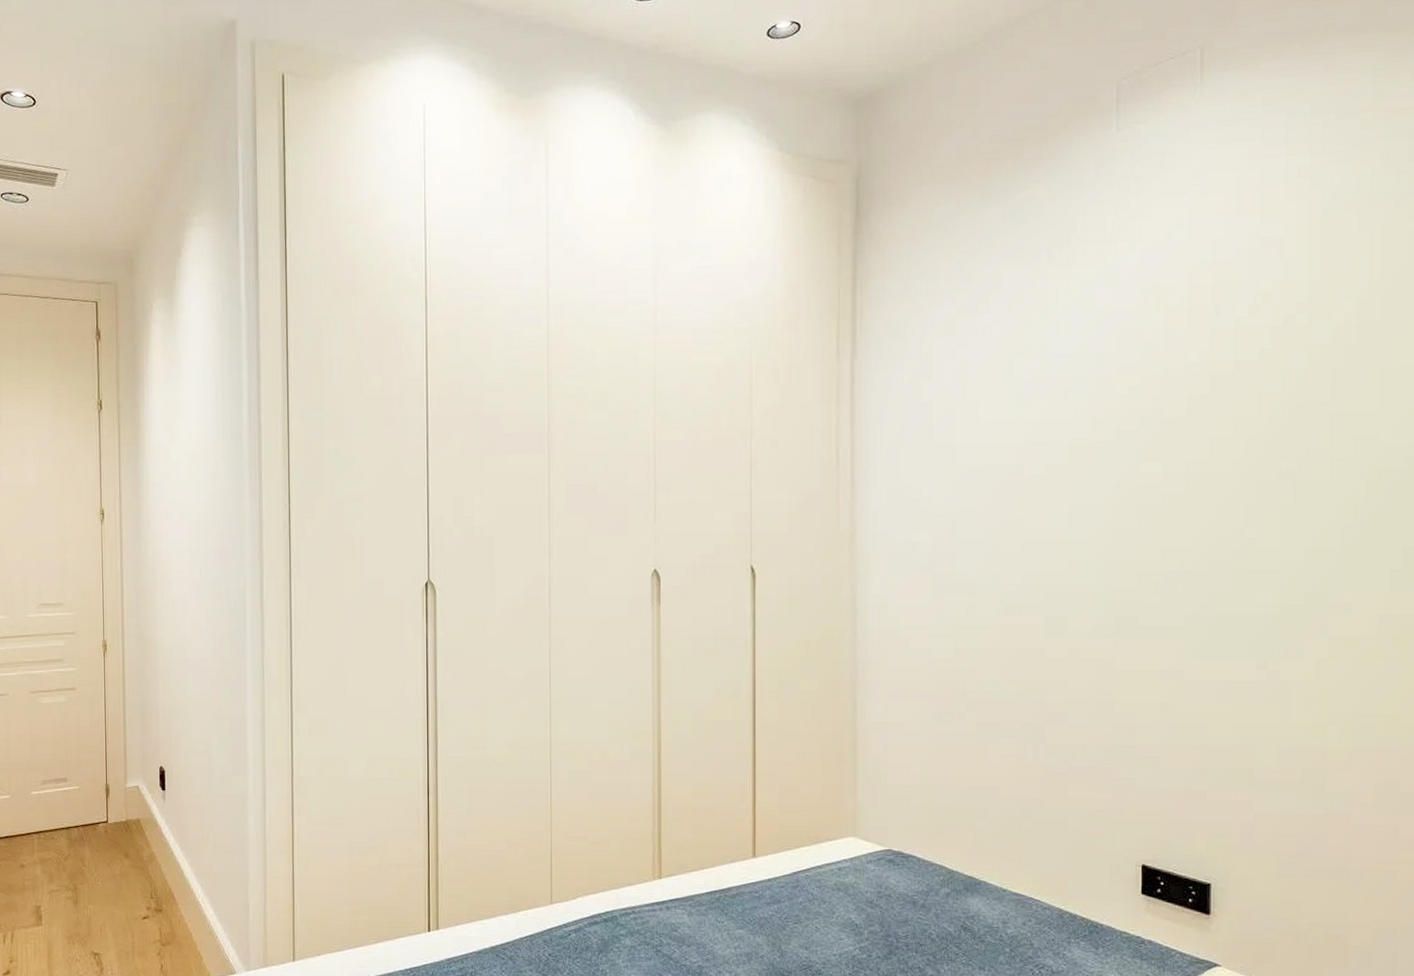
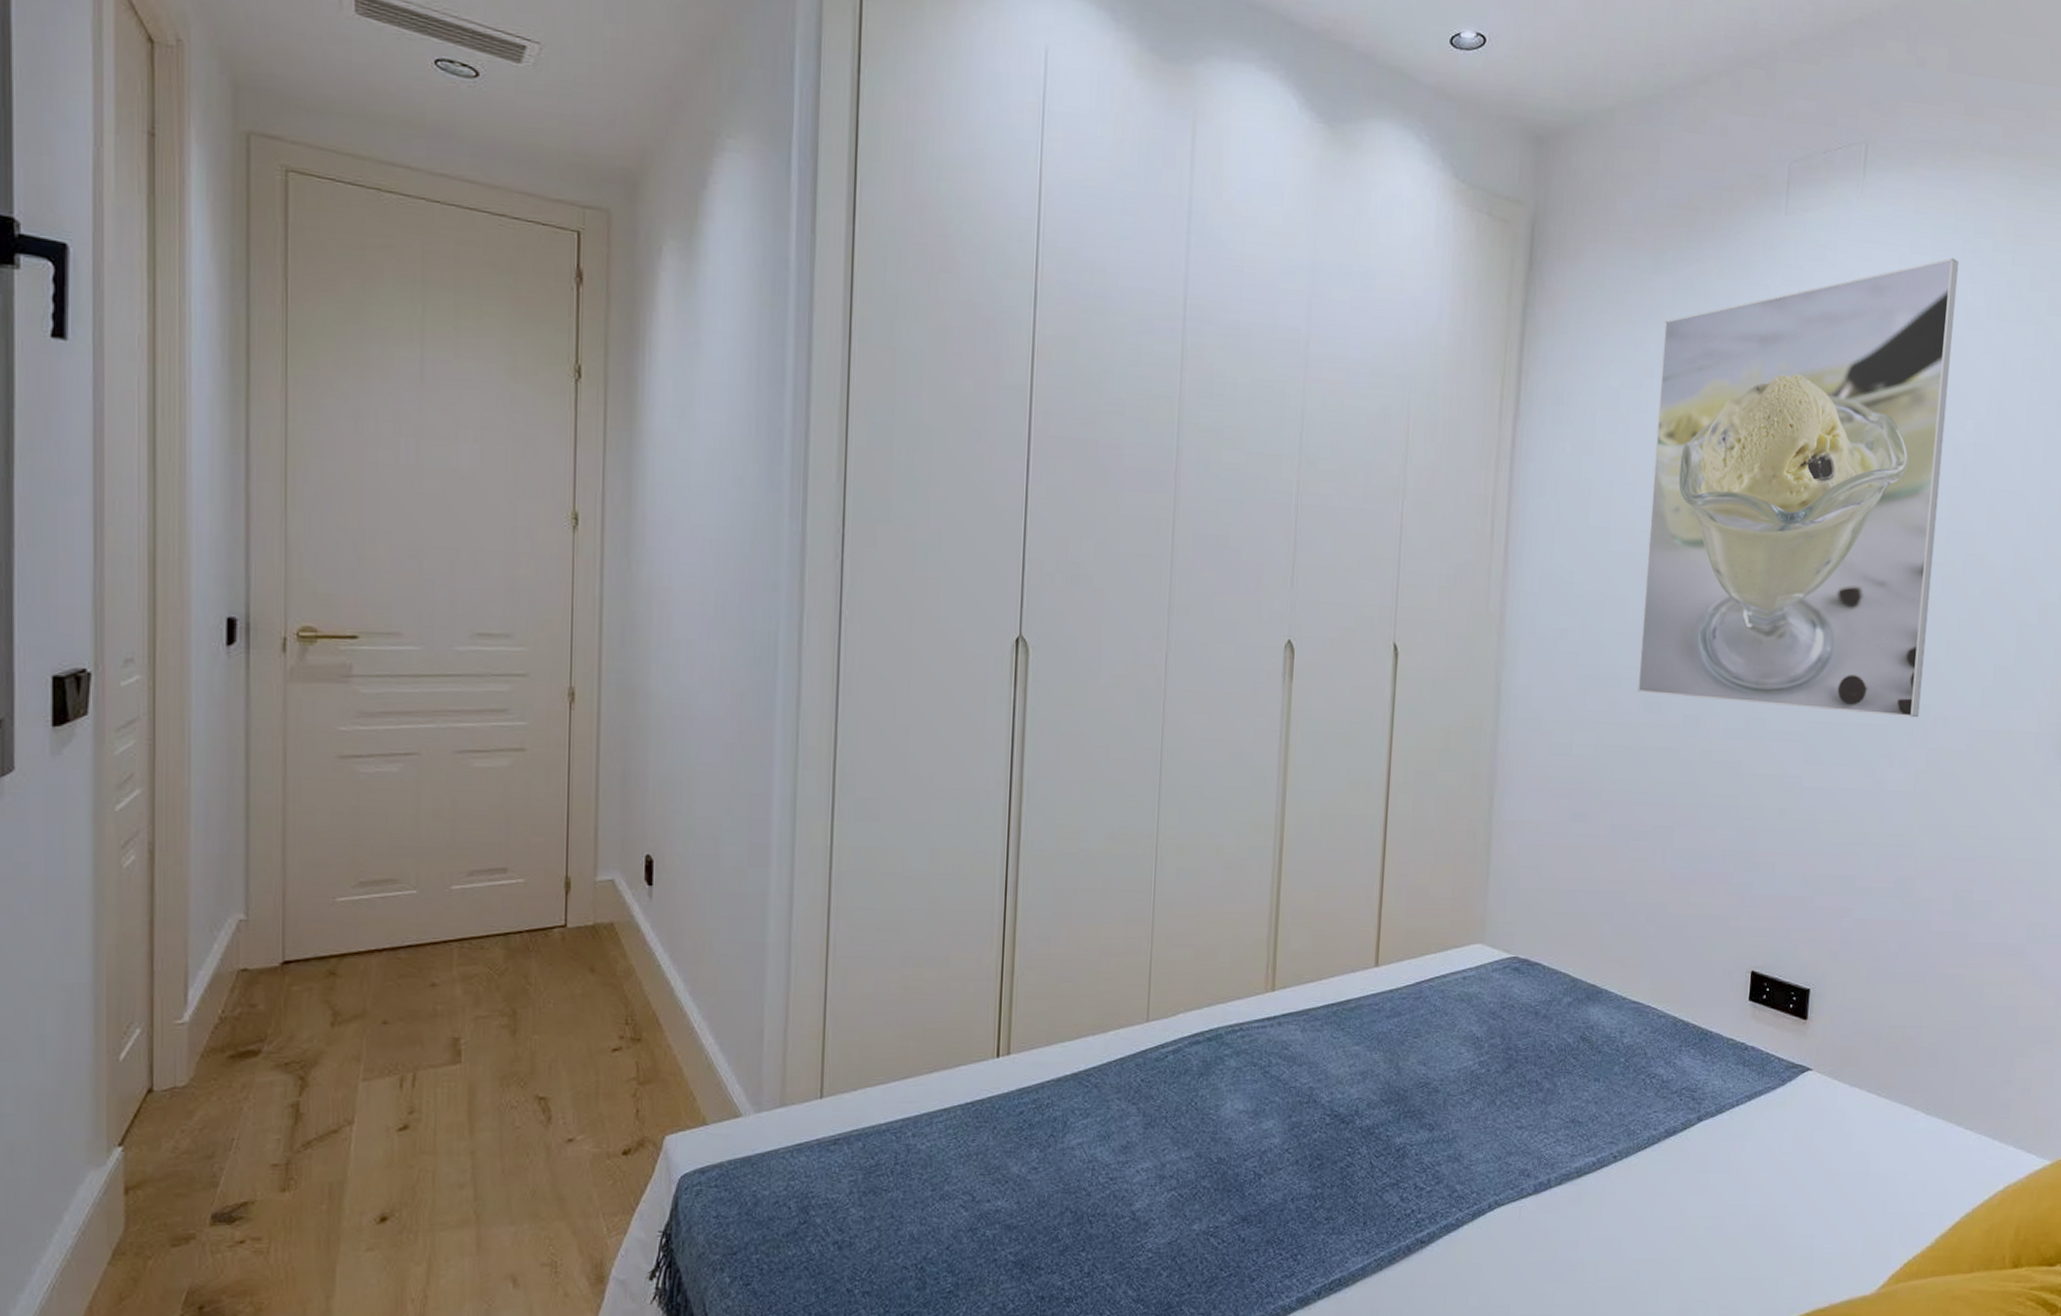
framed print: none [995,142,1321,606] -> present [1637,257,1959,718]

